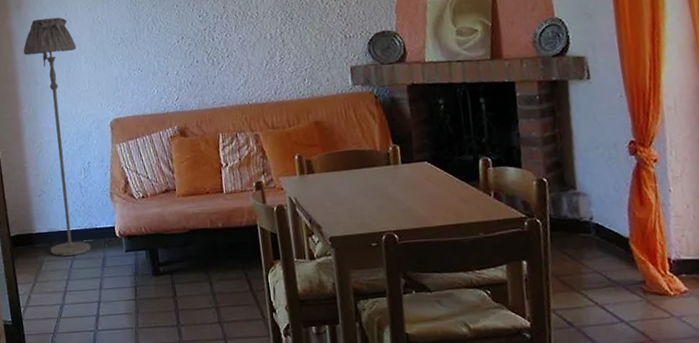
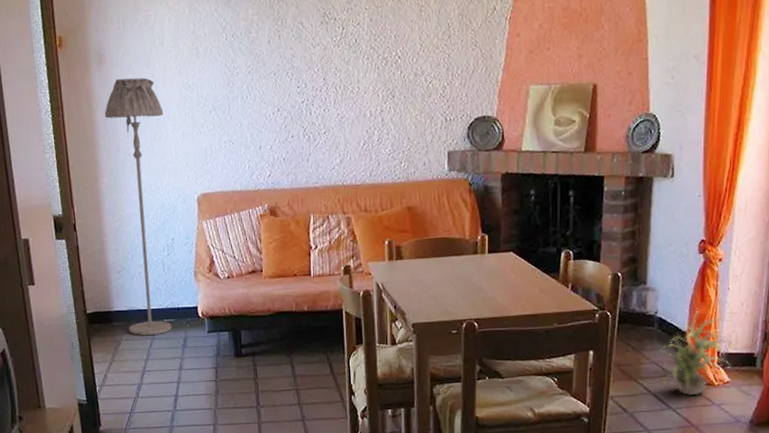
potted plant: none [598,215,688,308] -> present [657,311,735,396]

